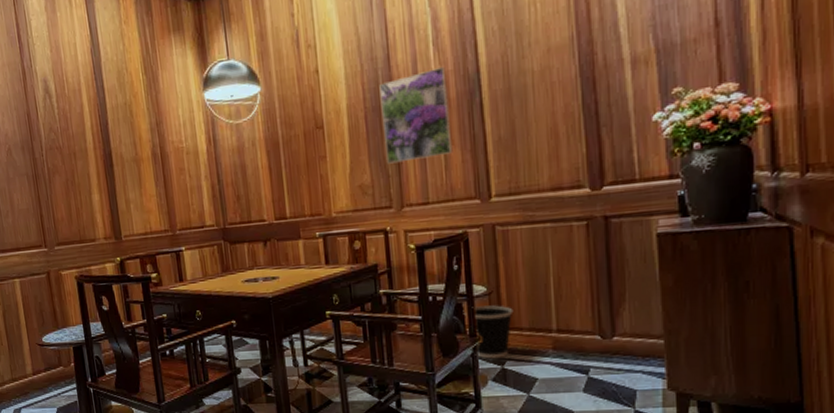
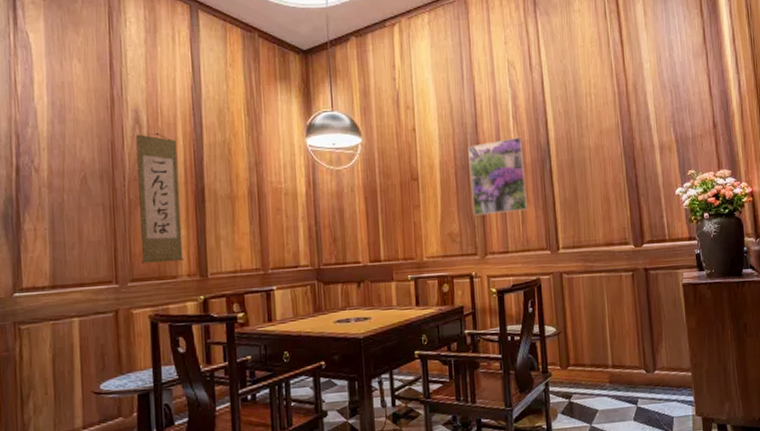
wall scroll: none [47,101,99,228] -> present [136,133,184,263]
wastebasket: present [463,305,514,359] -> none [536,344,578,394]

